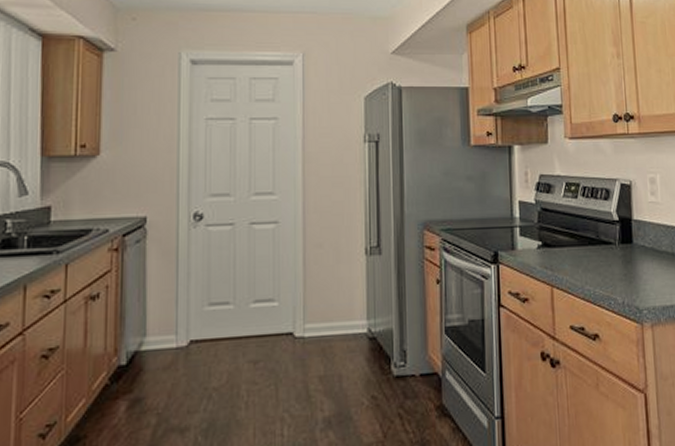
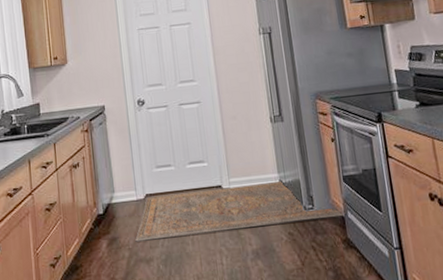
rug: none [168,329,443,405] -> present [135,180,346,242]

